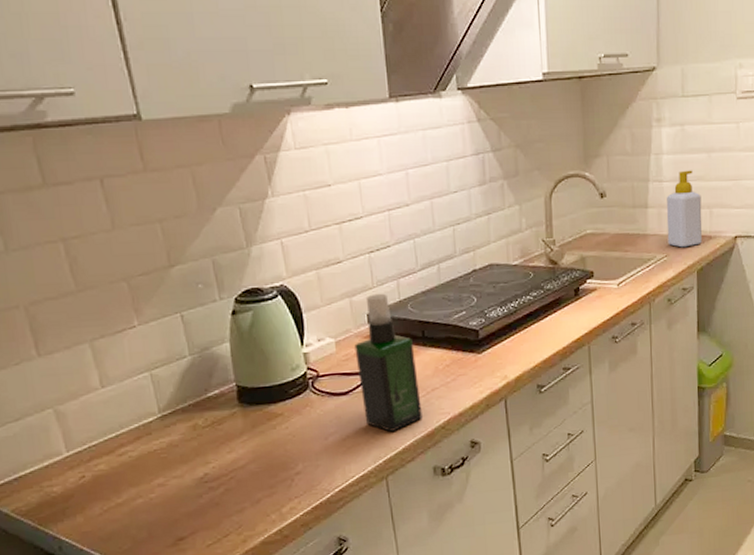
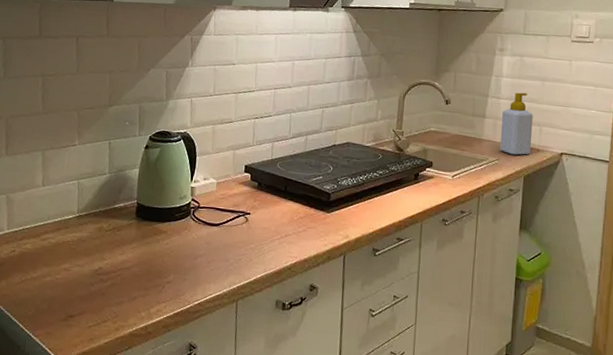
spray bottle: present [354,293,422,432] -> none [228,150,277,264]

